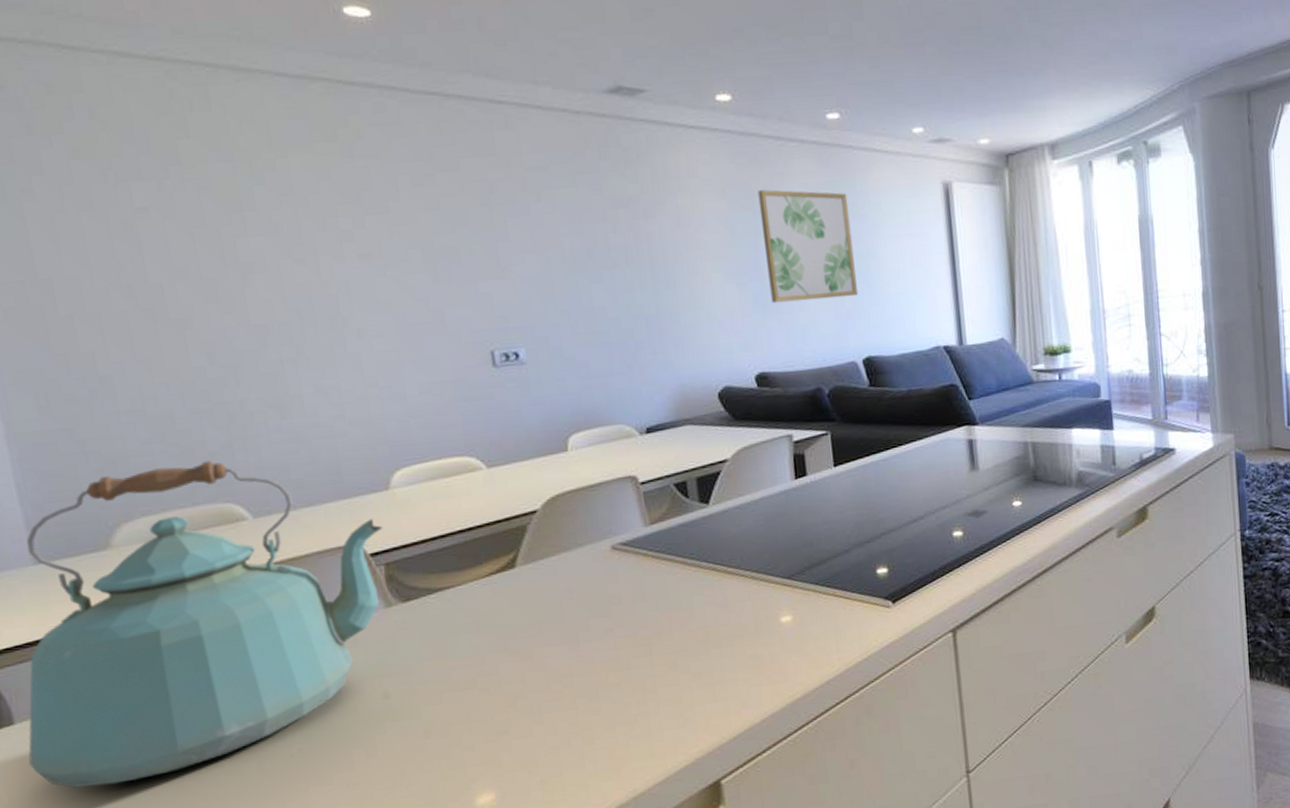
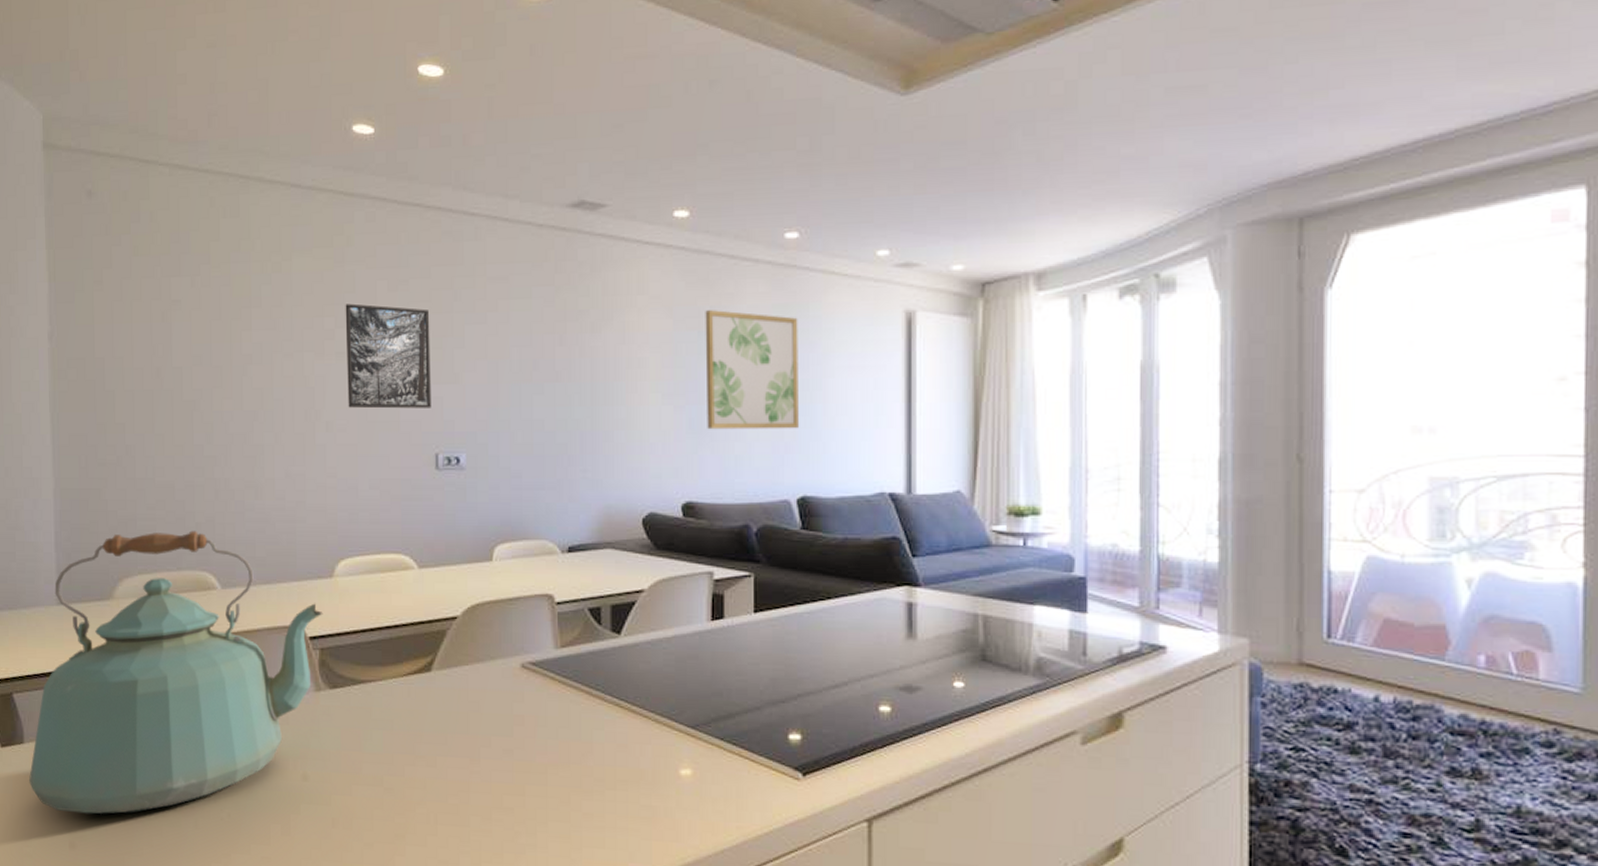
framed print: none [362,201,479,312] -> present [345,303,431,409]

